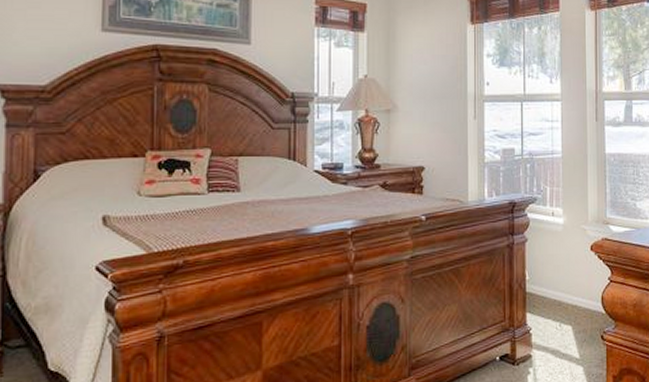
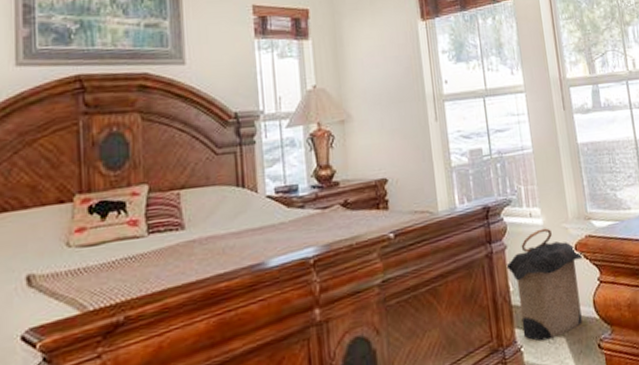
laundry hamper: none [525,227,599,327] -> present [506,228,585,342]

